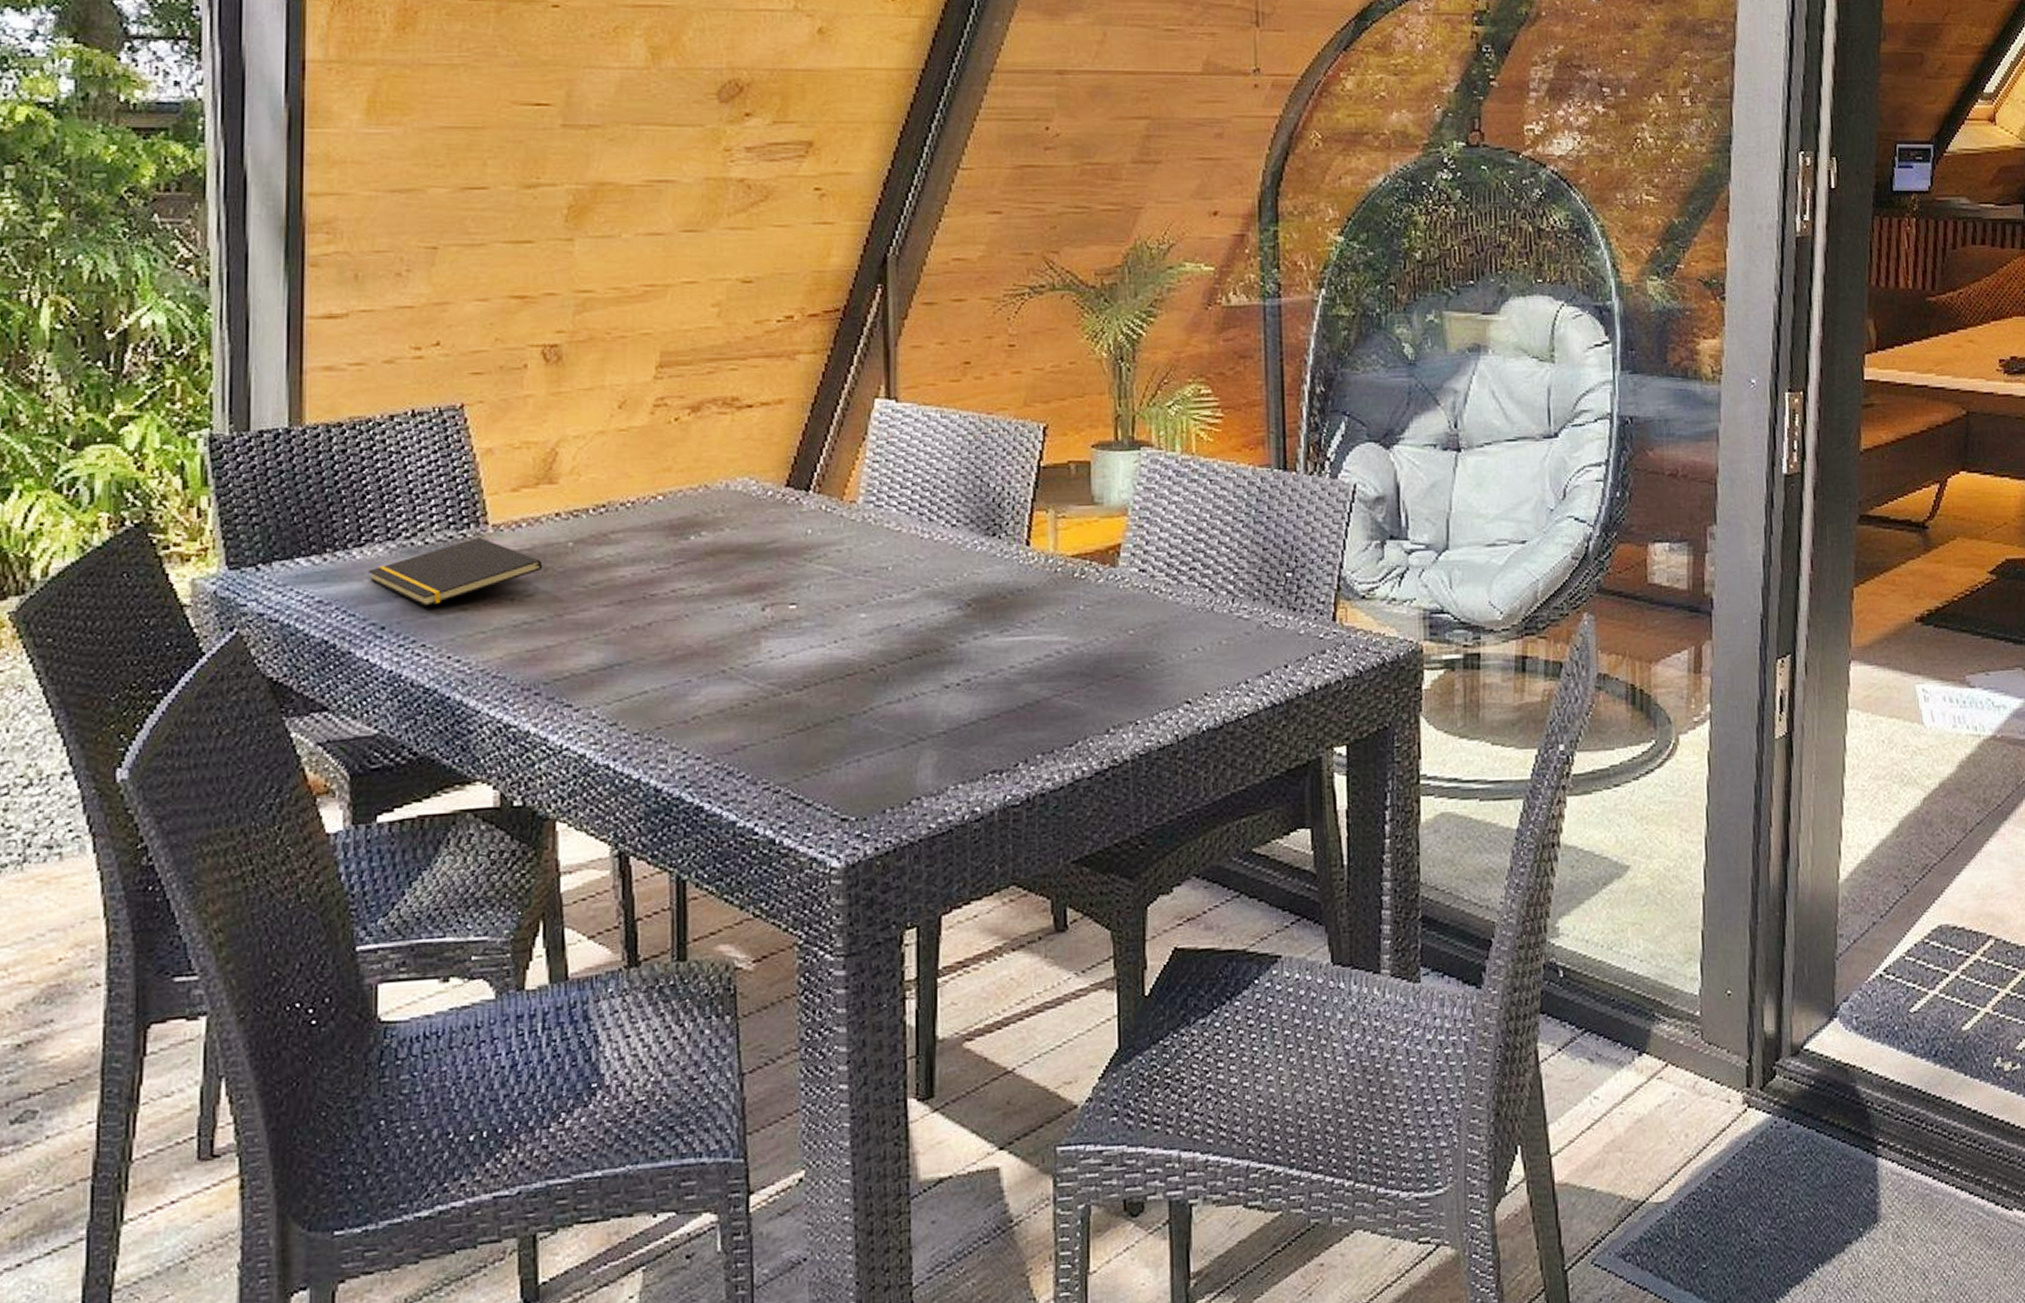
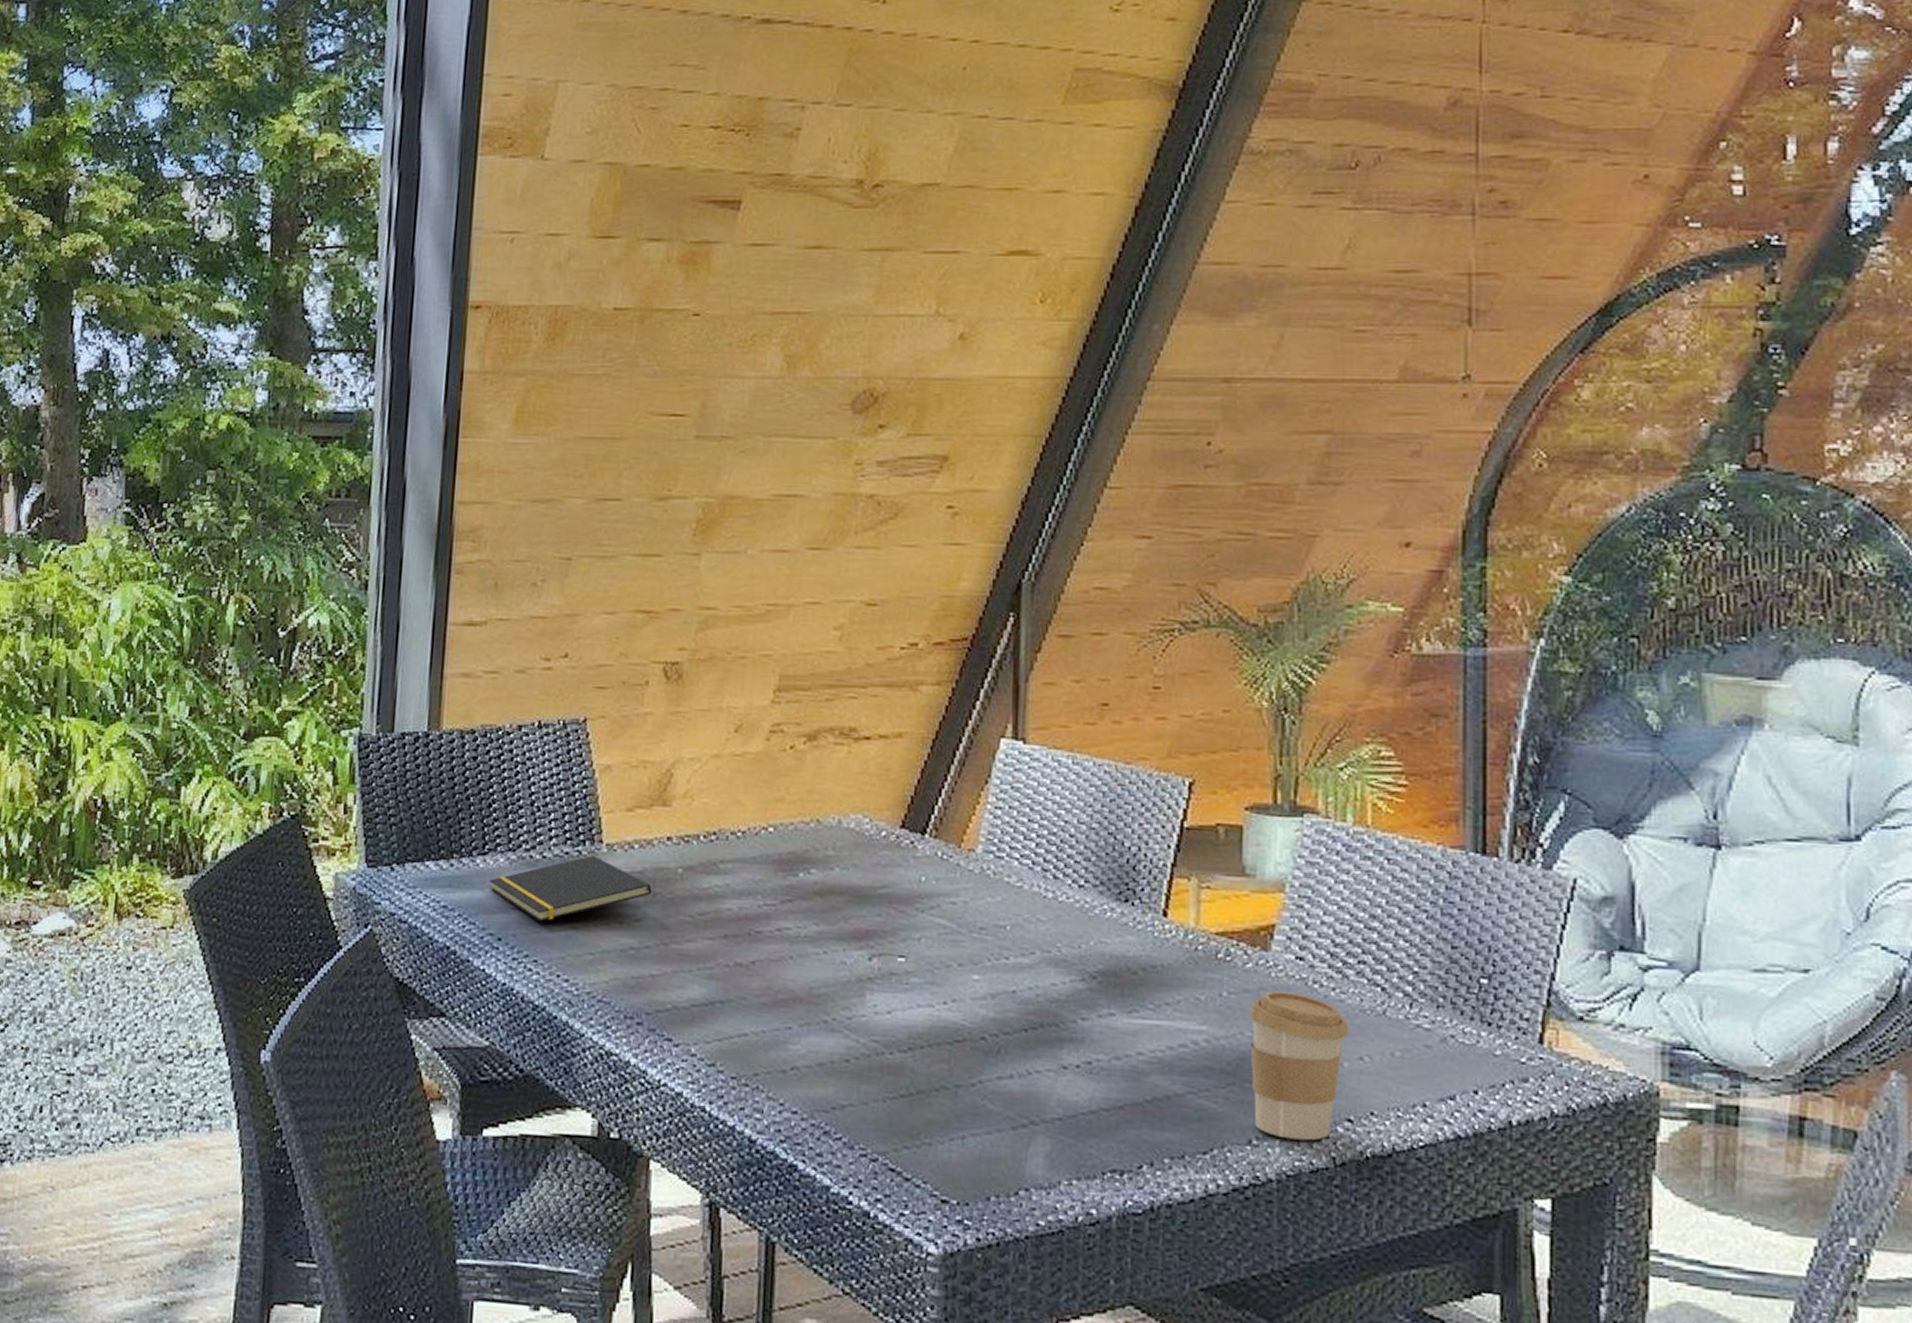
coffee cup: none [1102,600,1184,725] -> present [1249,991,1349,1141]

